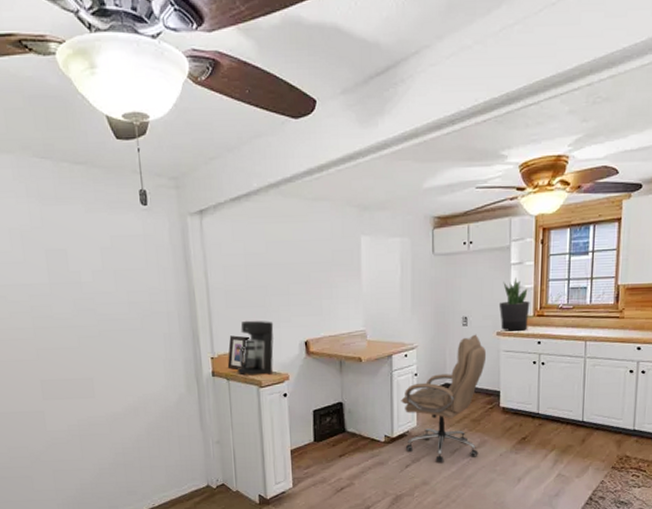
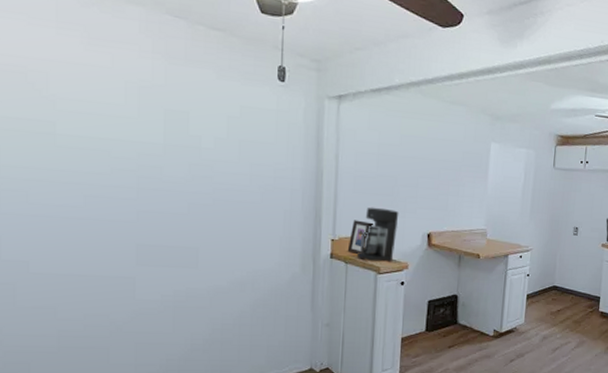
office chair: present [401,334,487,462] -> none [512,243,592,359]

